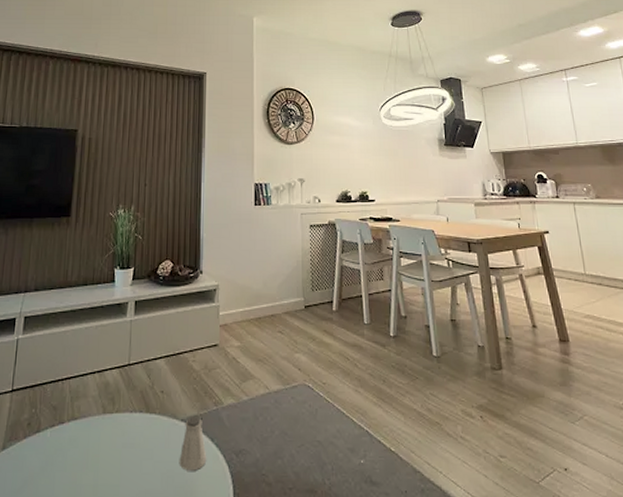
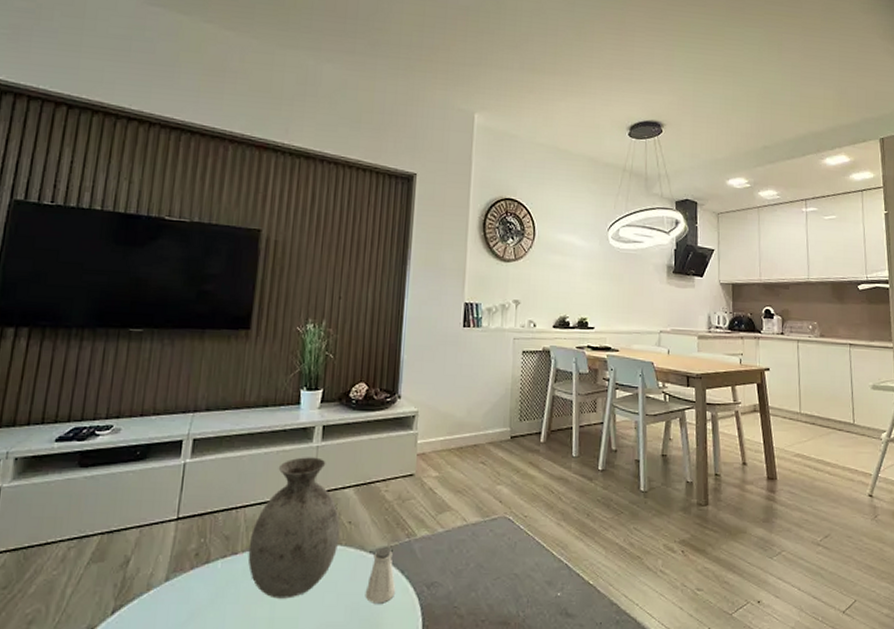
vase: none [73,331,154,466] -> present [247,457,341,599]

